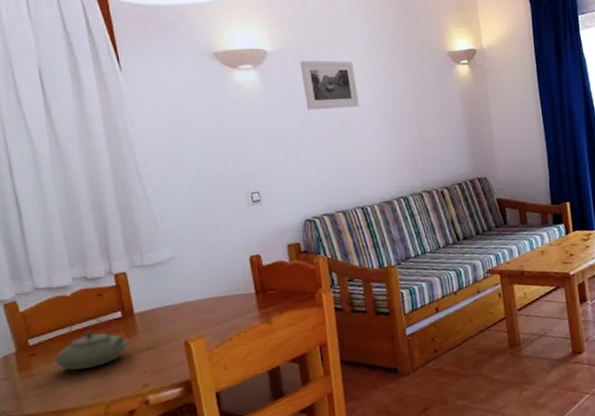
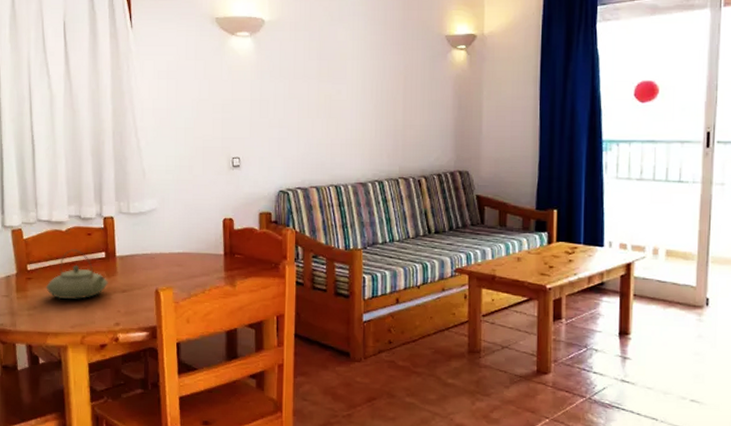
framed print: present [299,60,360,110] -> none [294,32,348,84]

